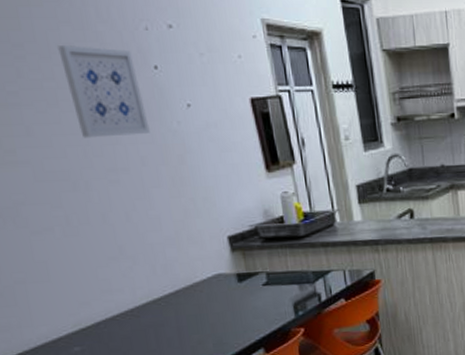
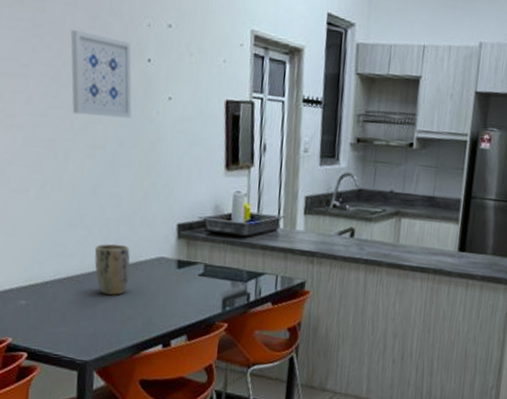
plant pot: none [143,268,189,323] -> present [94,243,130,295]

